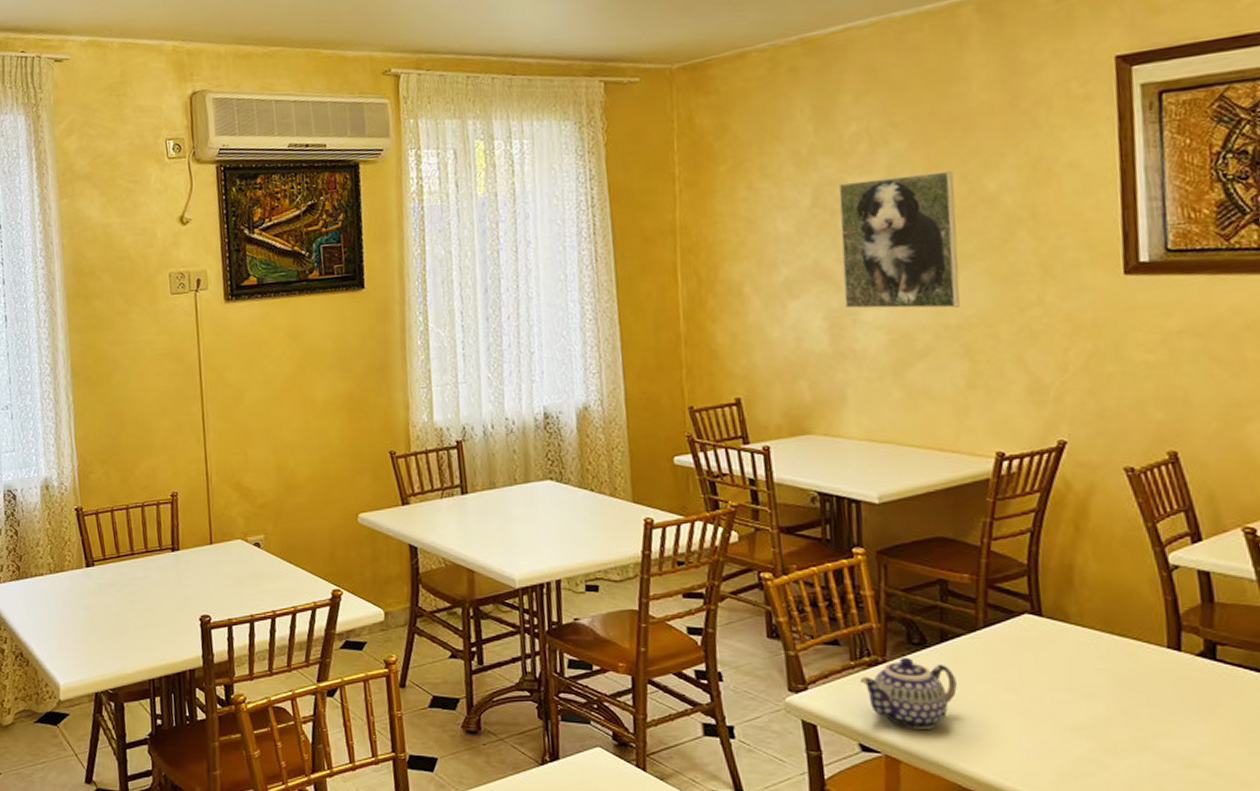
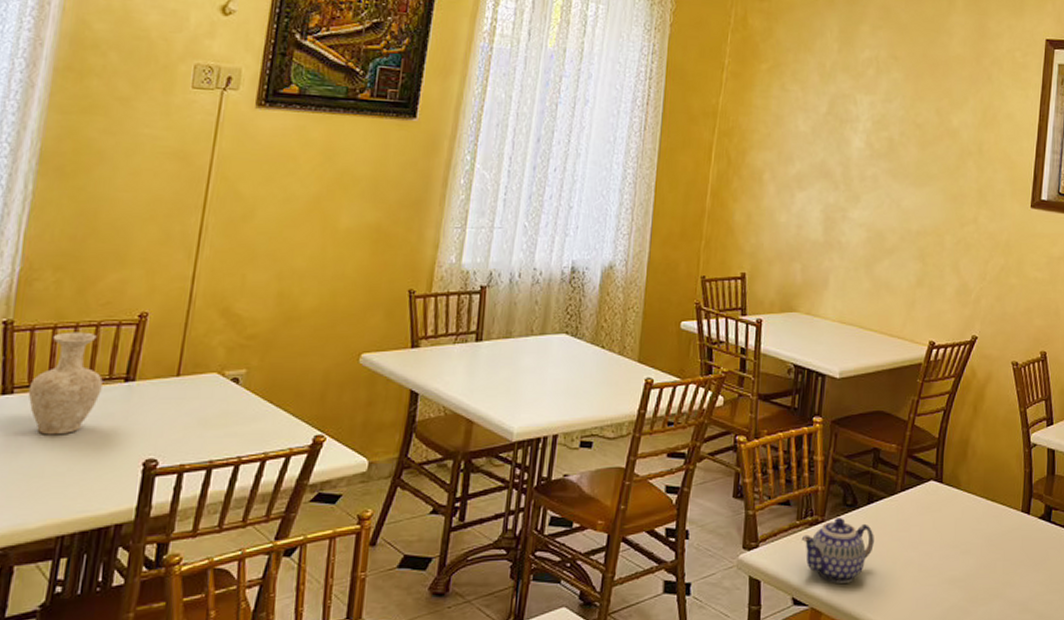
vase: none [104,512,157,598] -> present [28,332,103,435]
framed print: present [838,170,960,309] -> none [839,98,932,216]

